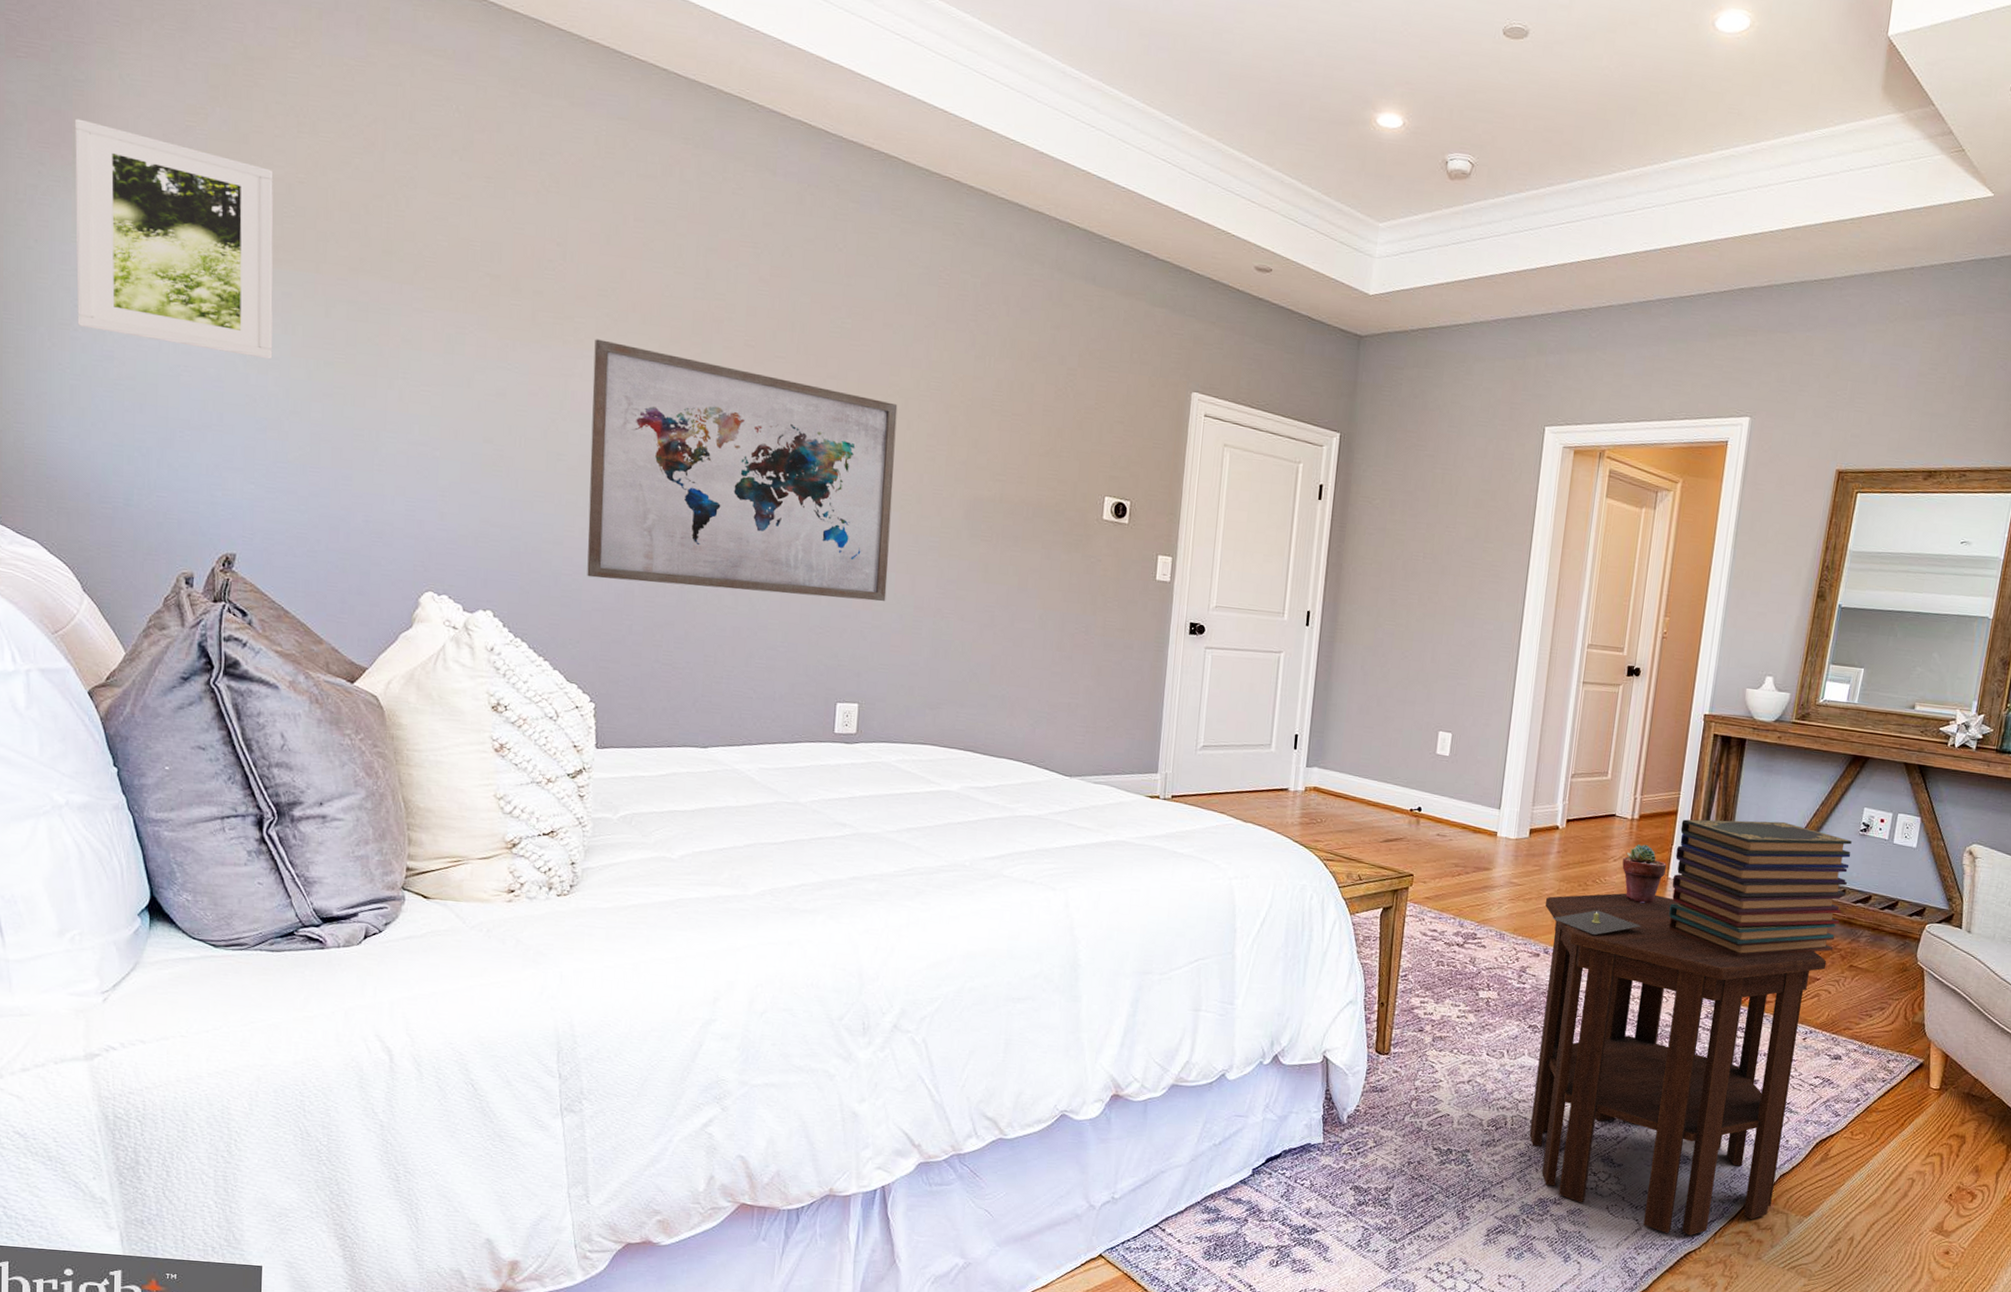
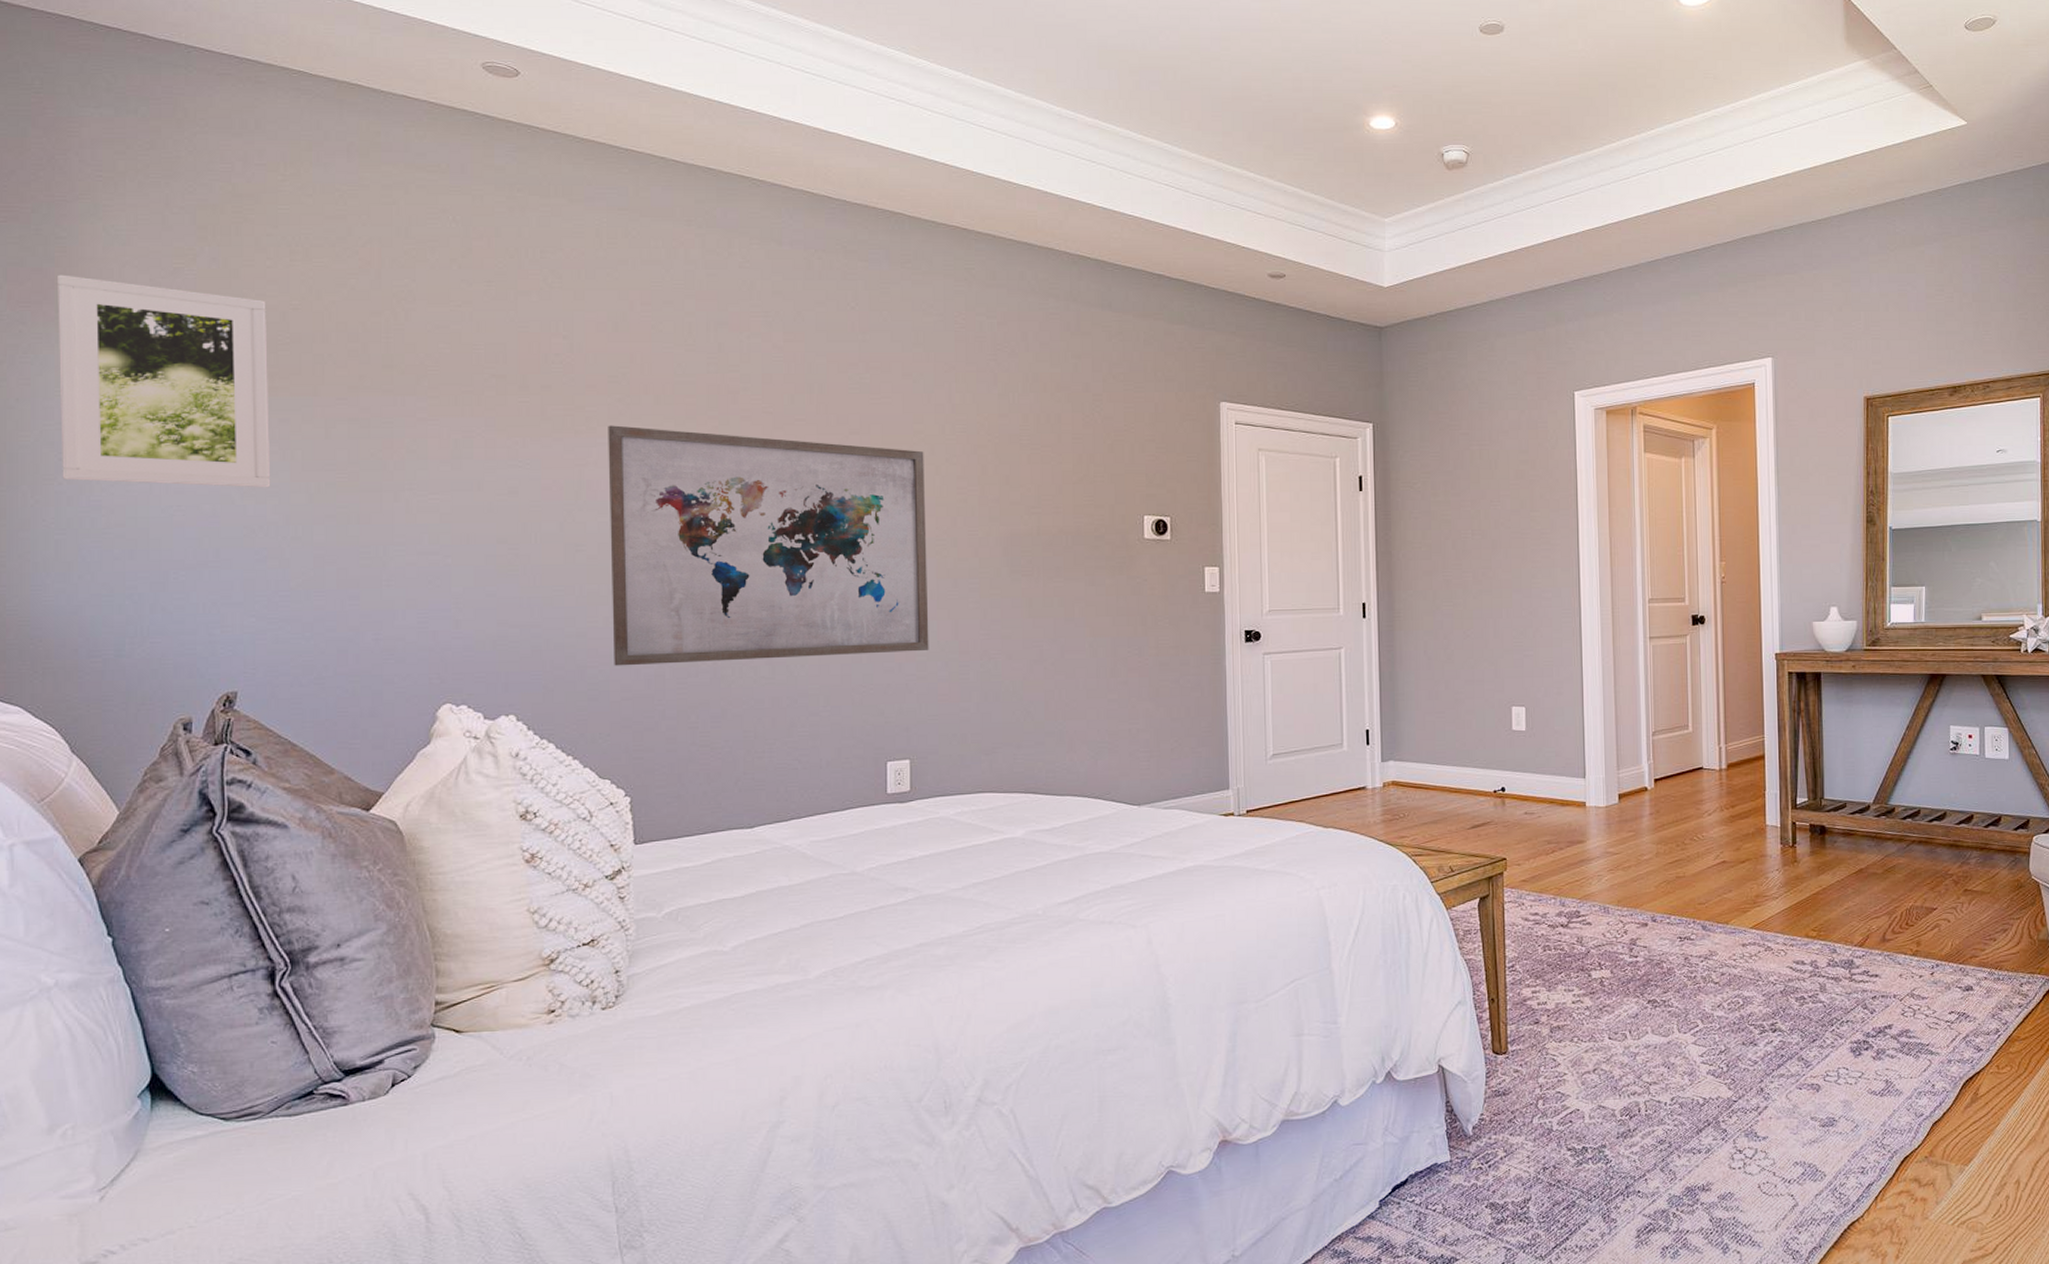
side table: present [1529,893,1827,1236] -> none [1645,844,1941,1205]
candle: present [1552,910,1641,936] -> none [1655,869,1747,896]
potted succulent: present [1622,844,1666,904] -> none [1717,793,1762,856]
book stack: present [1668,819,1852,958] -> none [1770,751,1947,898]

